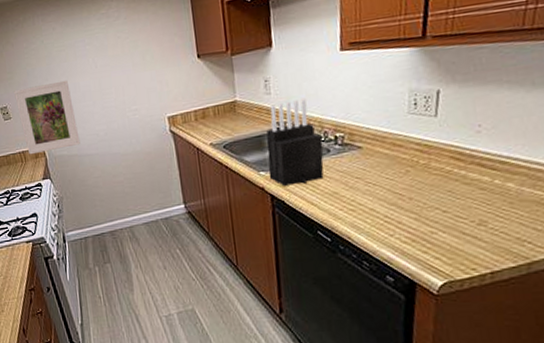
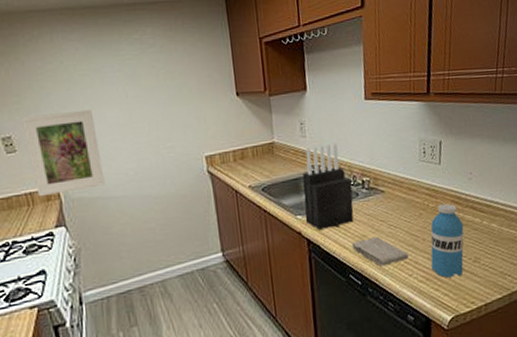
washcloth: none [320,193,390,225] -> present [351,236,409,266]
water bottle: none [418,160,466,241] -> present [430,203,464,278]

